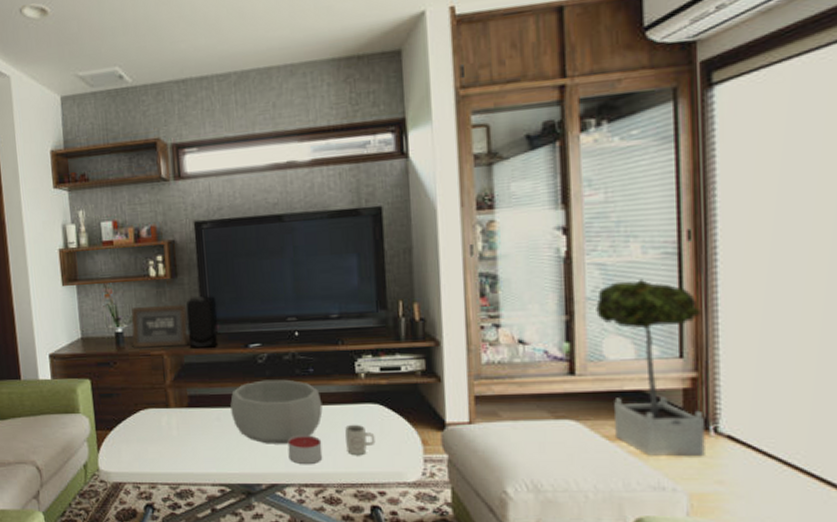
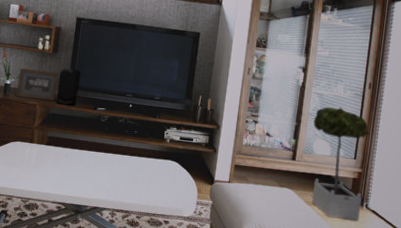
decorative bowl: present [230,379,323,444] -> none [76,133,139,180]
candle: present [287,435,323,465] -> none [109,175,134,197]
mug: present [345,424,376,456] -> none [149,172,169,195]

